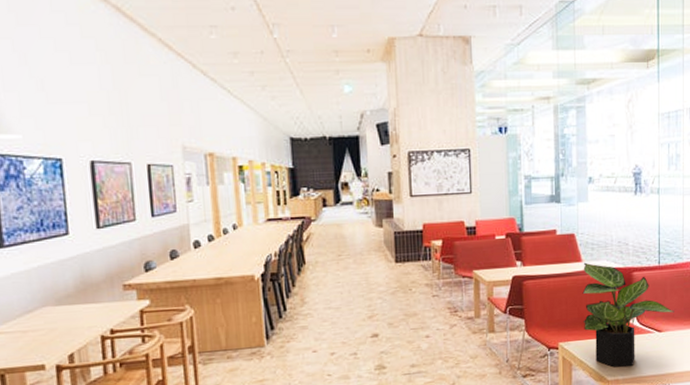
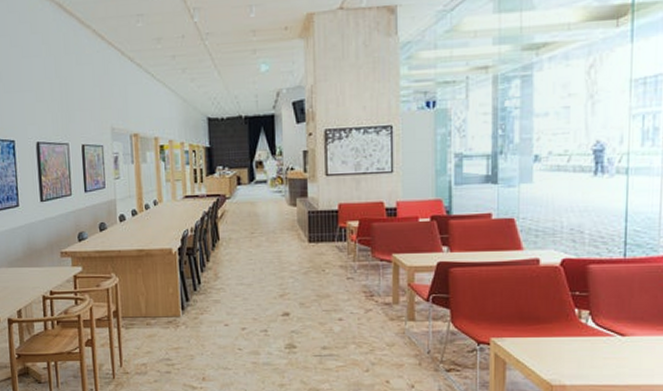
potted plant: present [582,262,674,368] -> none [521,251,644,371]

